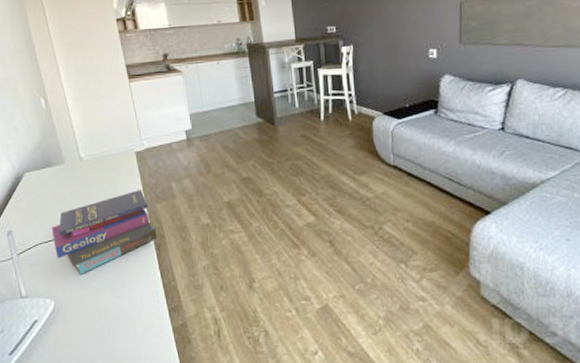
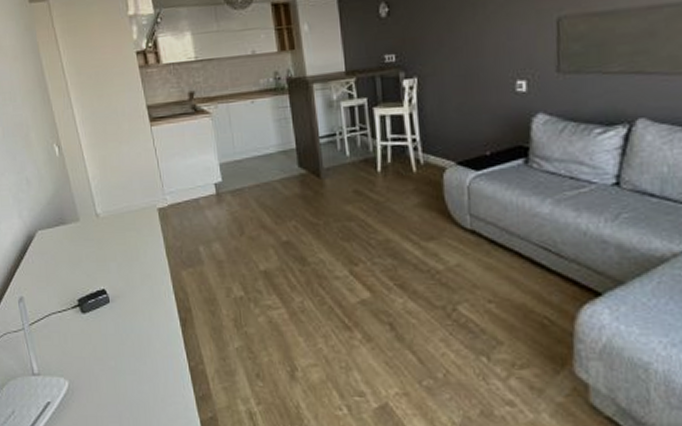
books: present [51,190,158,274] -> none [65,253,183,351]

